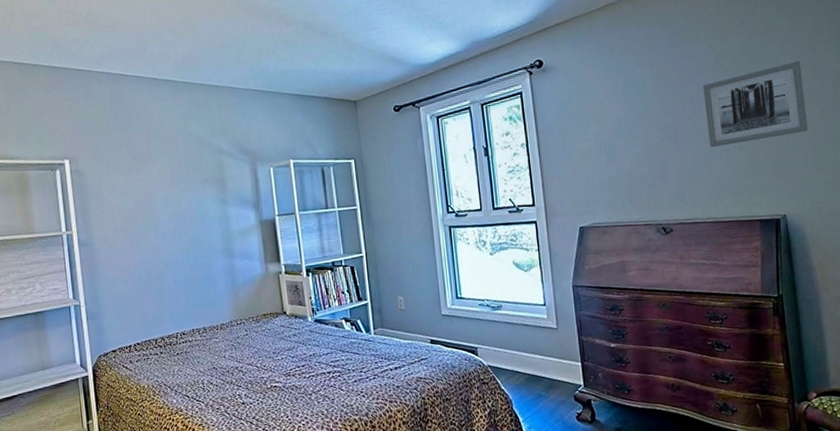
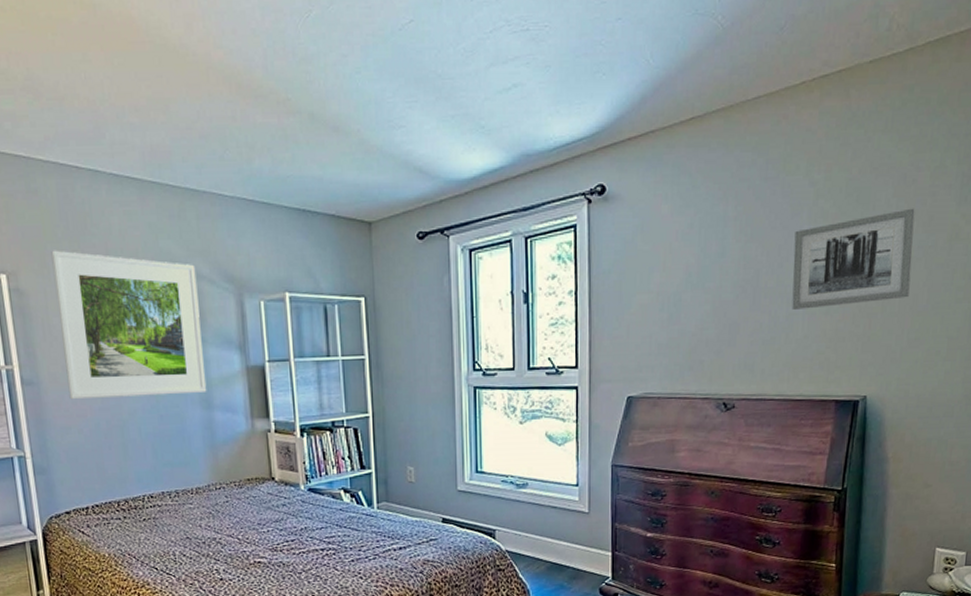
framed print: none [104,138,229,255] -> present [51,250,207,399]

